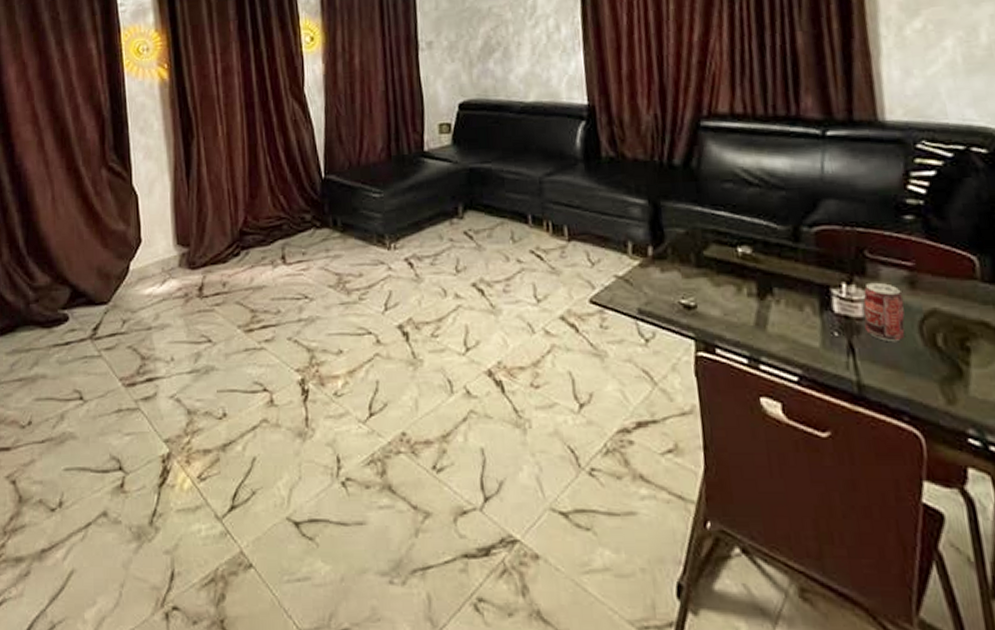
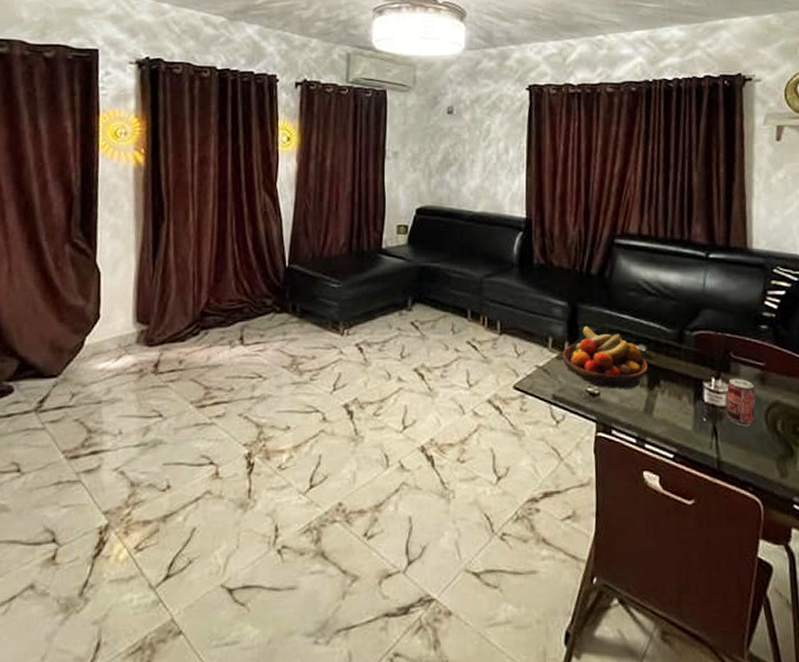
fruit bowl: none [645,226,757,300] -> present [562,325,649,389]

